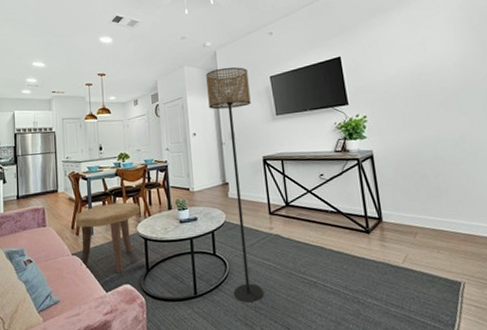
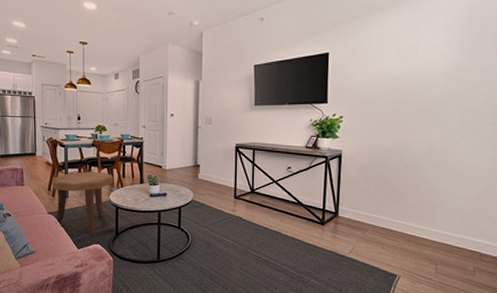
floor lamp: present [206,67,264,303] -> none [189,50,232,271]

